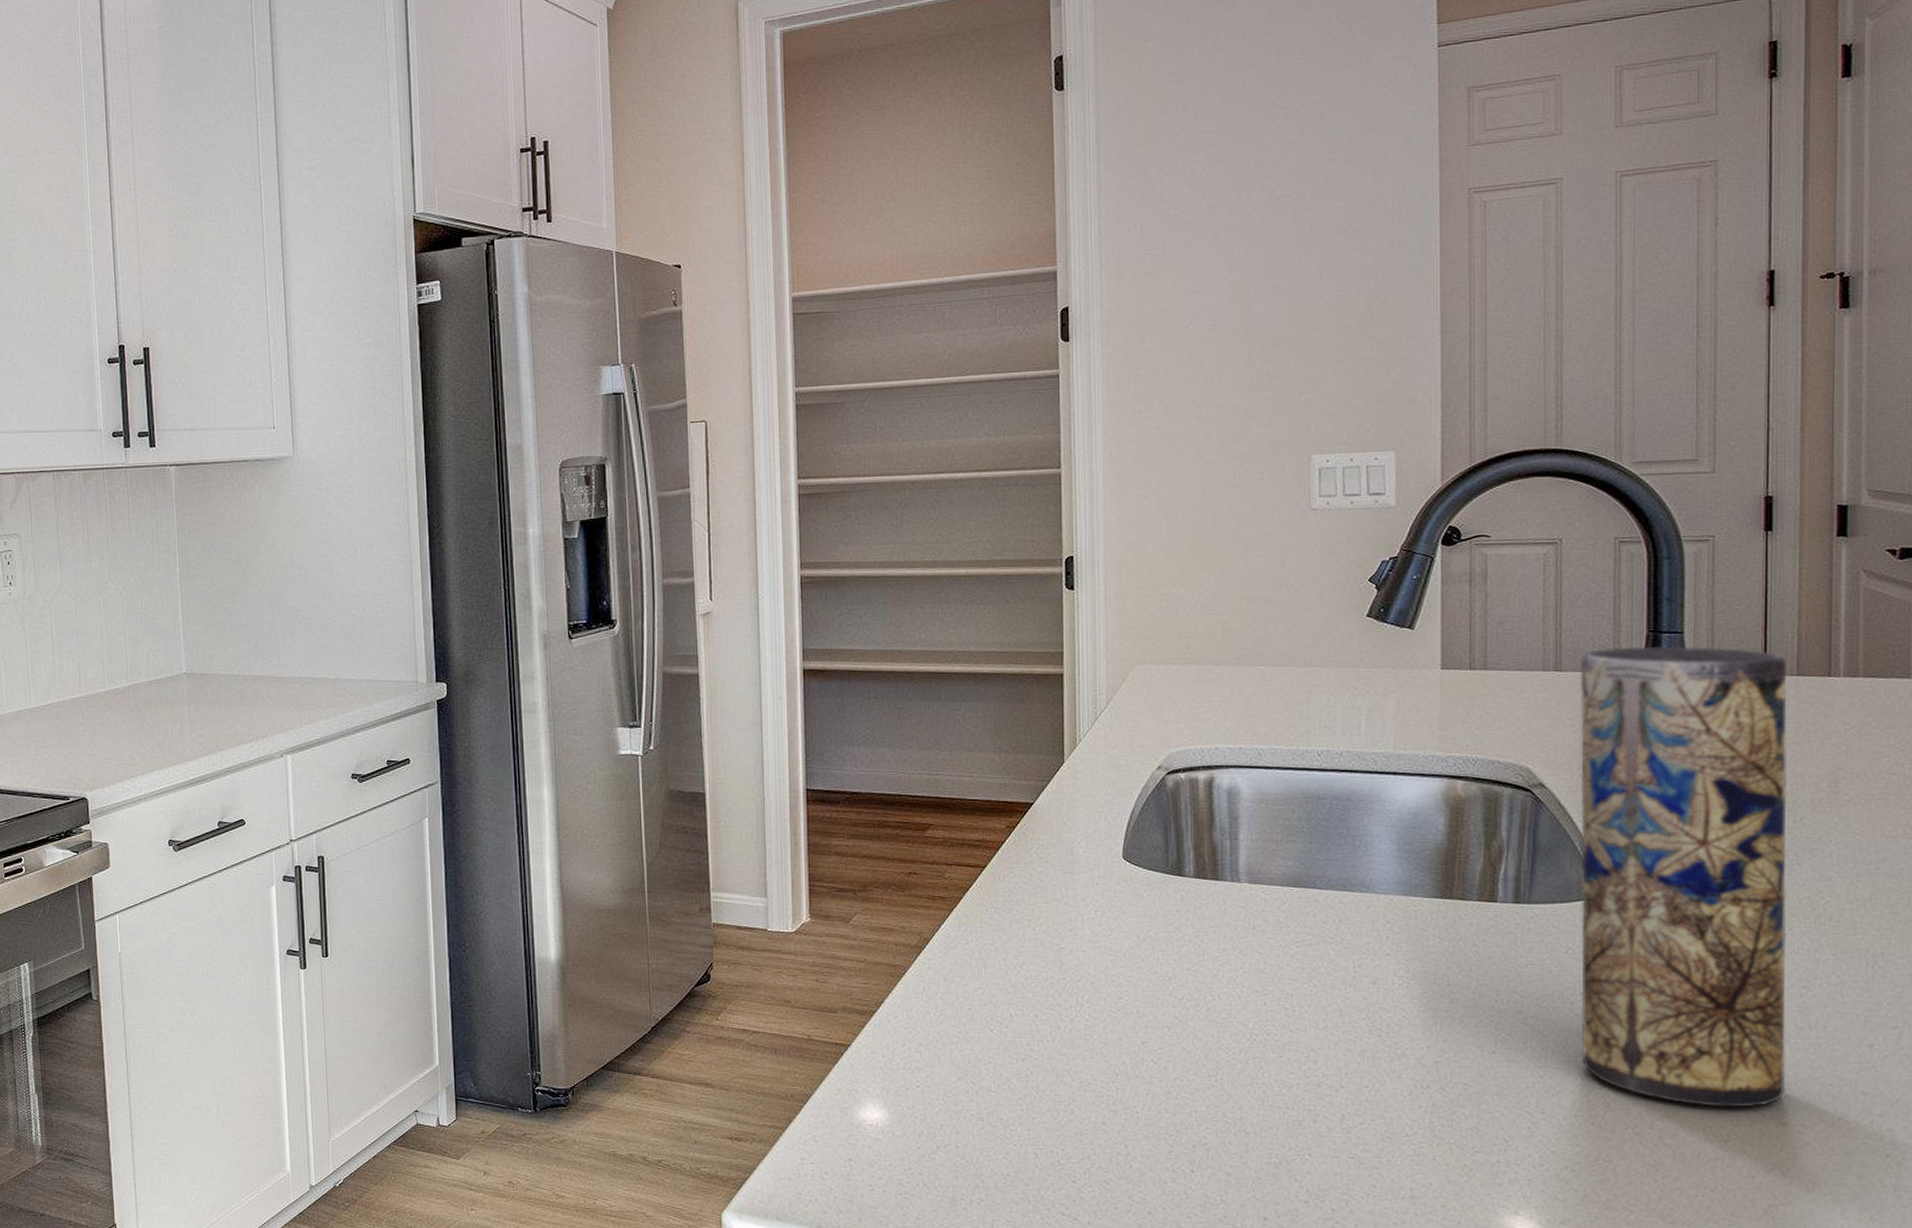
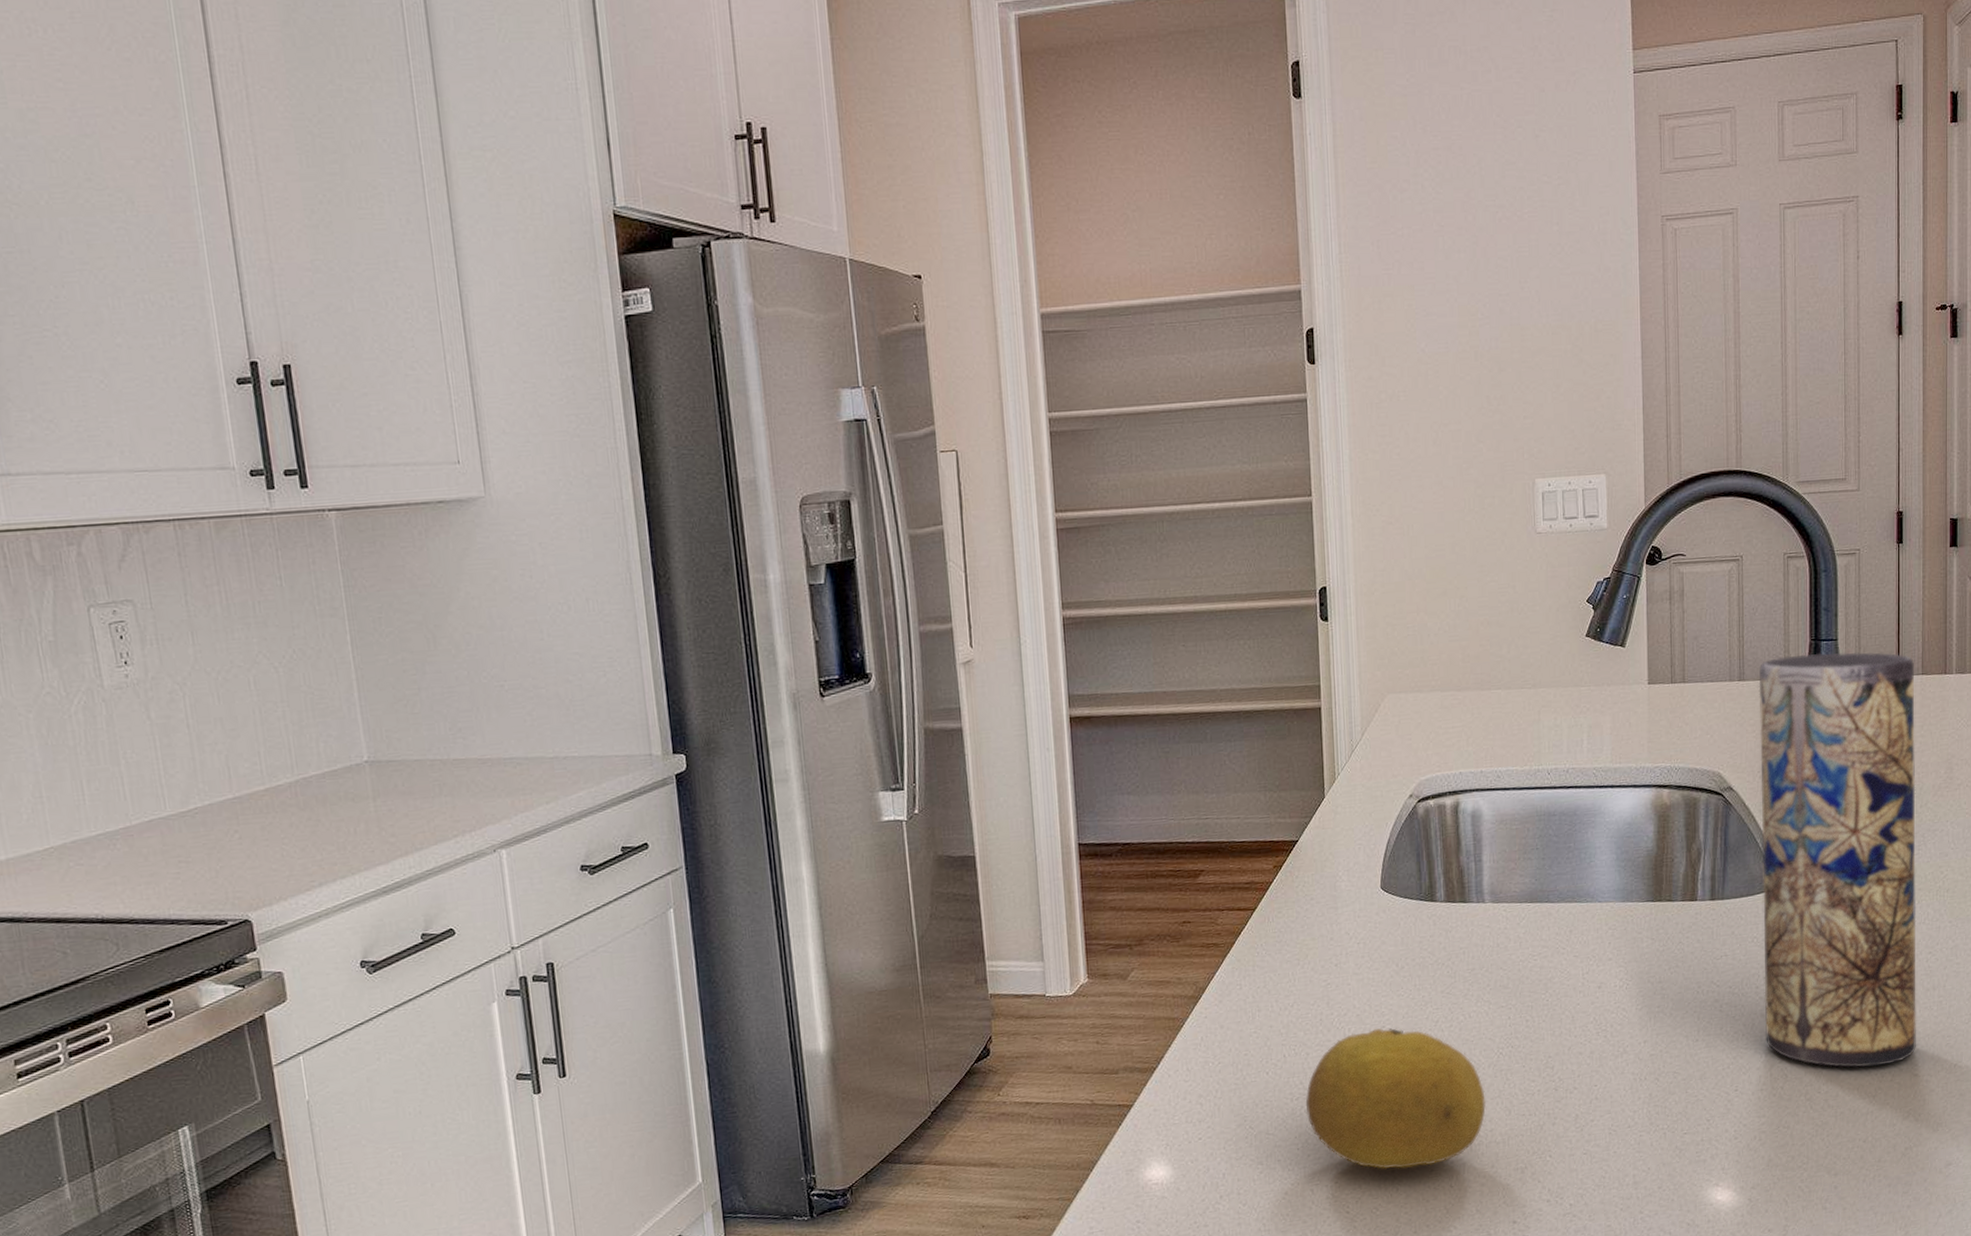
fruit: none [1032,999,1235,1146] -> present [1305,1028,1486,1170]

